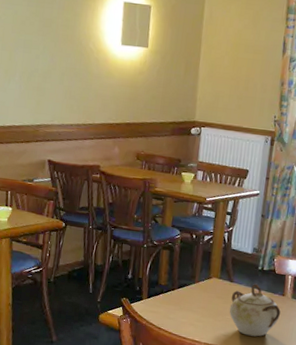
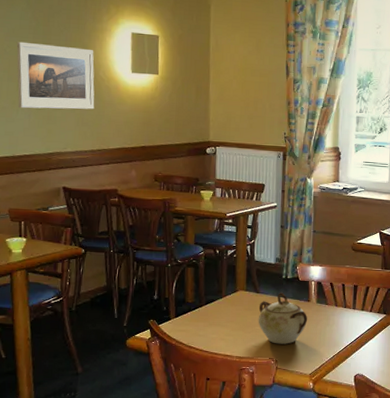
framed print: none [10,9,86,82] -> present [16,41,95,110]

